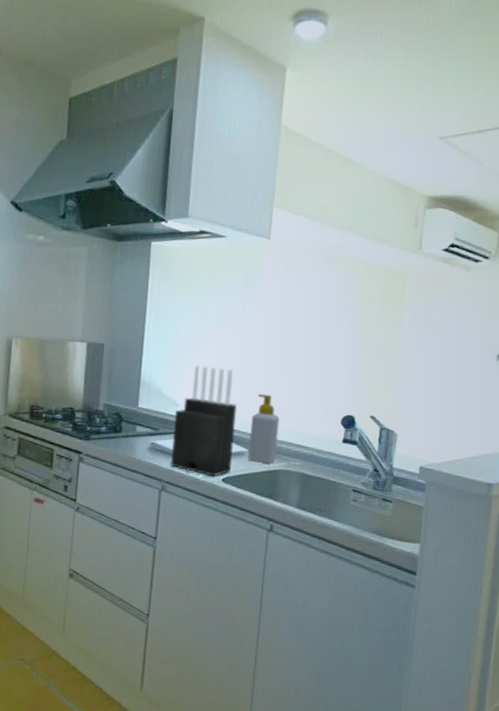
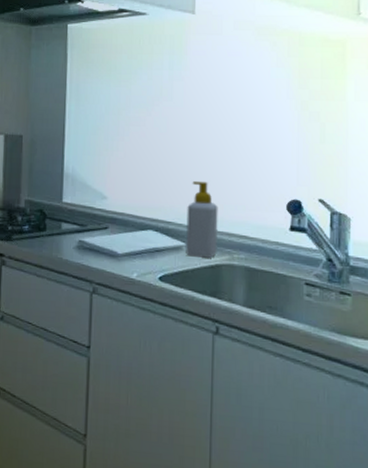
knife block: present [171,365,237,477] -> none [101,153,170,276]

